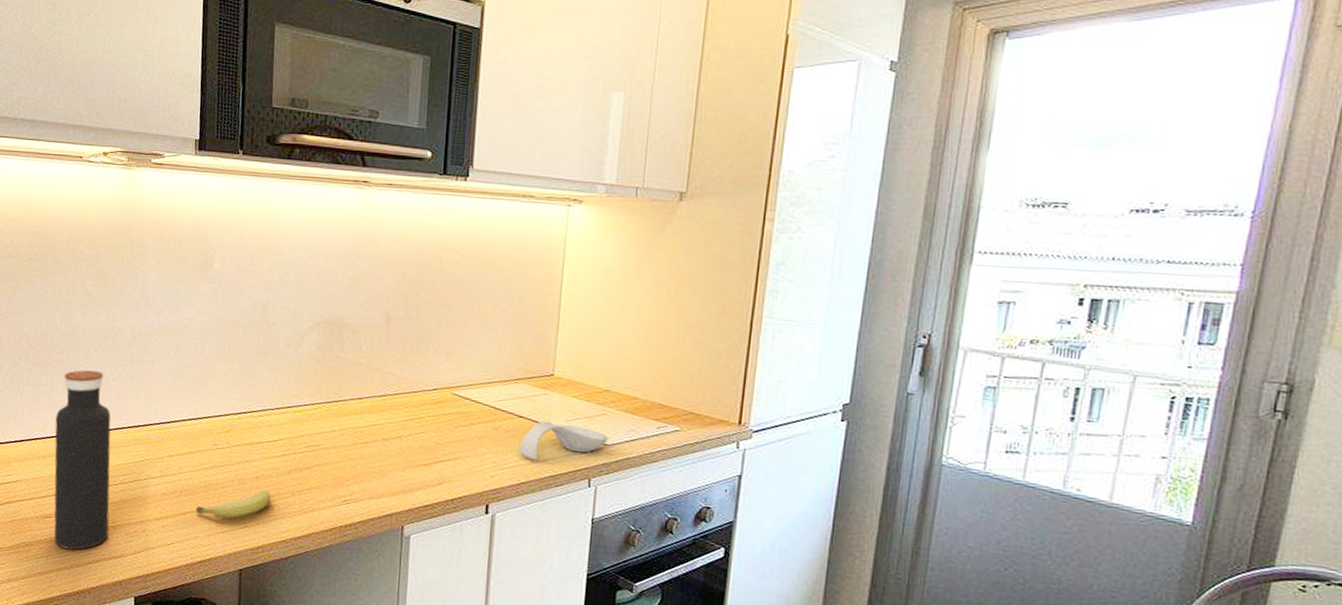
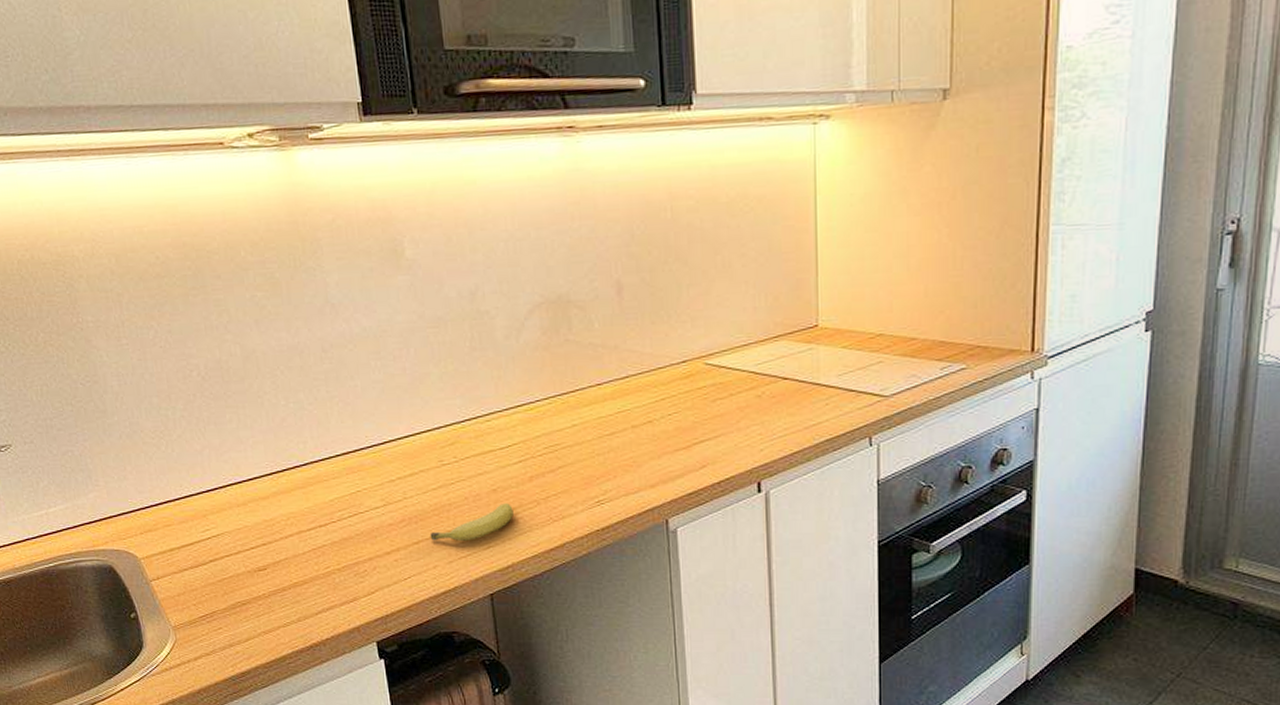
water bottle: present [54,370,111,550] -> none [249,396,336,602]
spoon rest: present [519,420,608,460] -> none [787,379,887,425]

